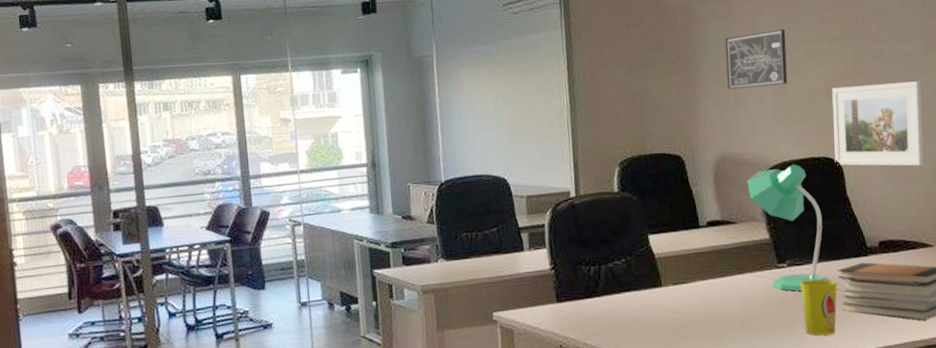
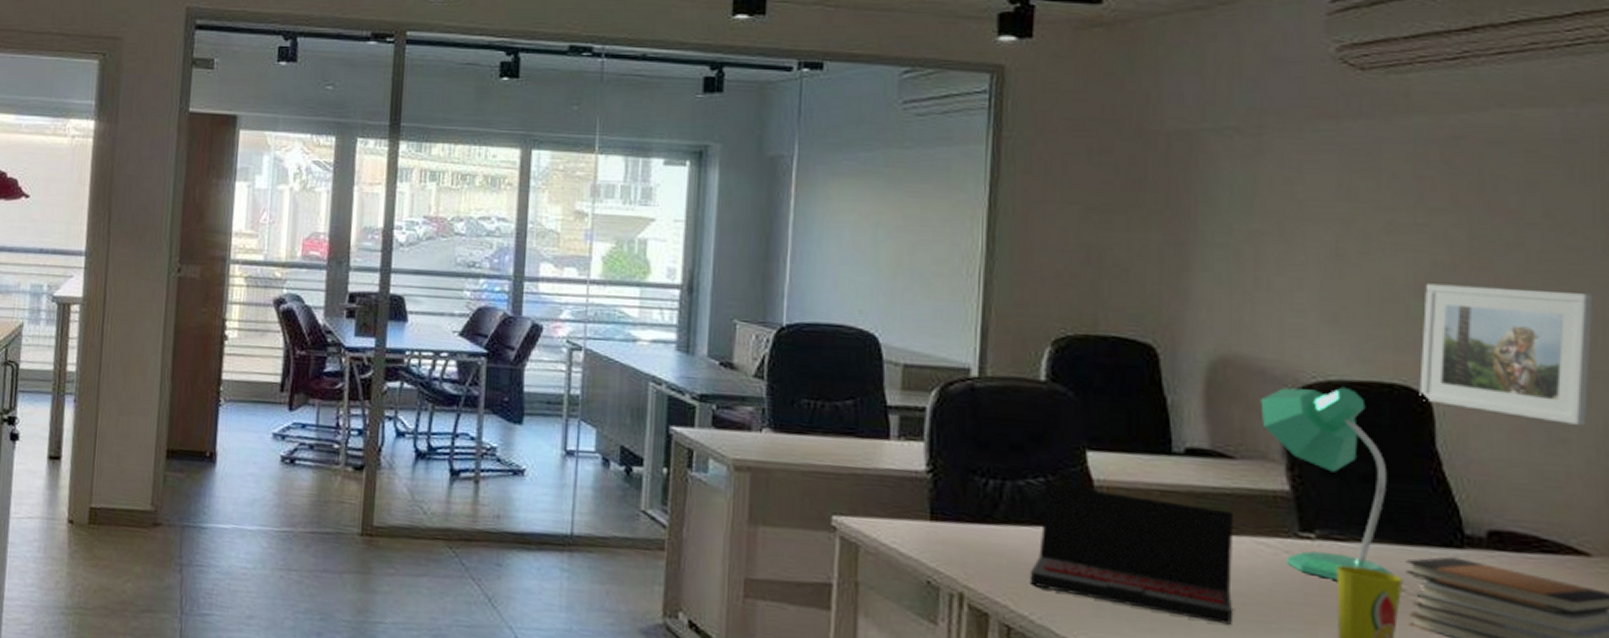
laptop: none [623,259,746,335] -> present [1029,483,1234,625]
wall art: present [725,28,788,90] -> none [1242,185,1353,267]

